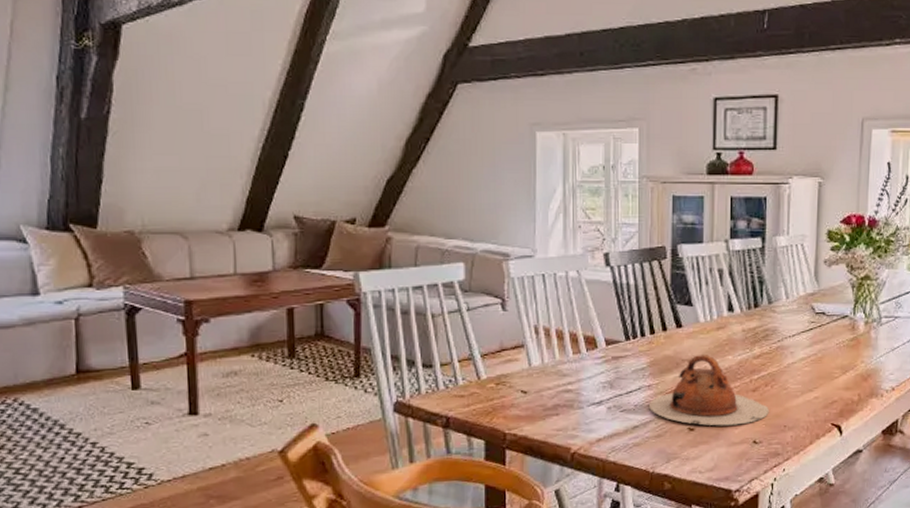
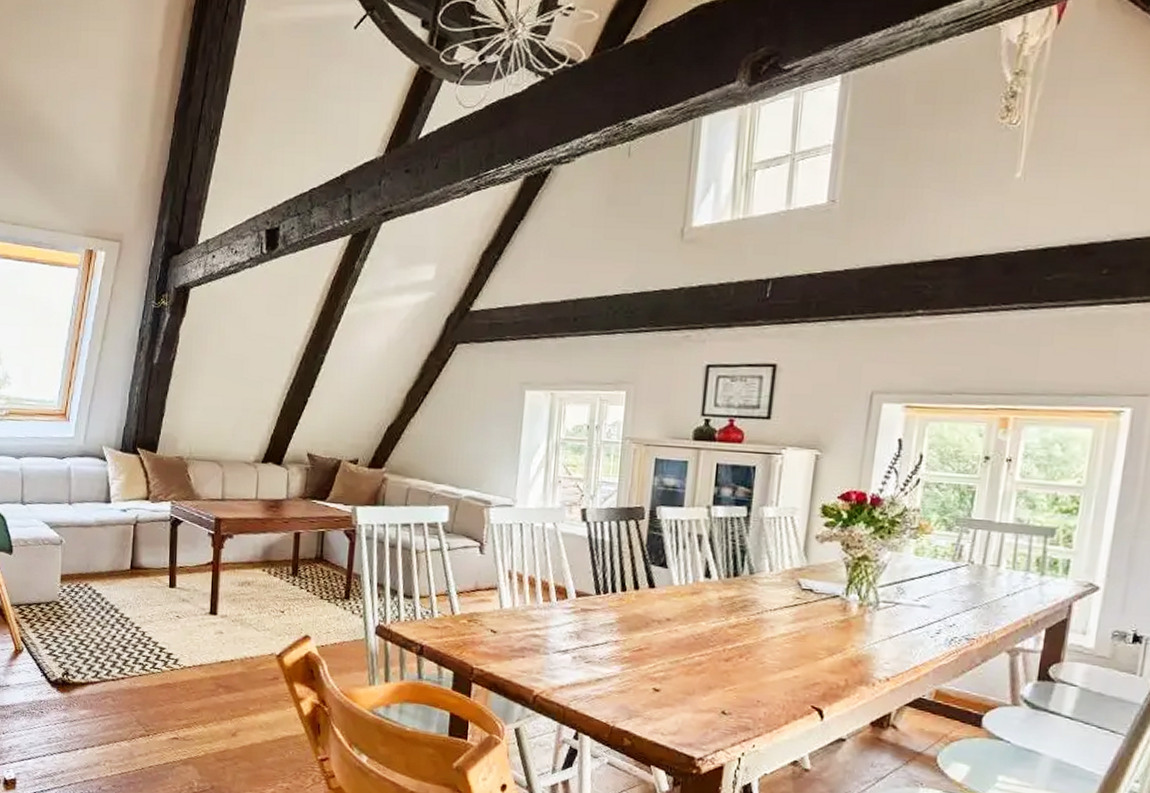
teapot: present [648,355,769,426] -> none [614,617,742,693]

